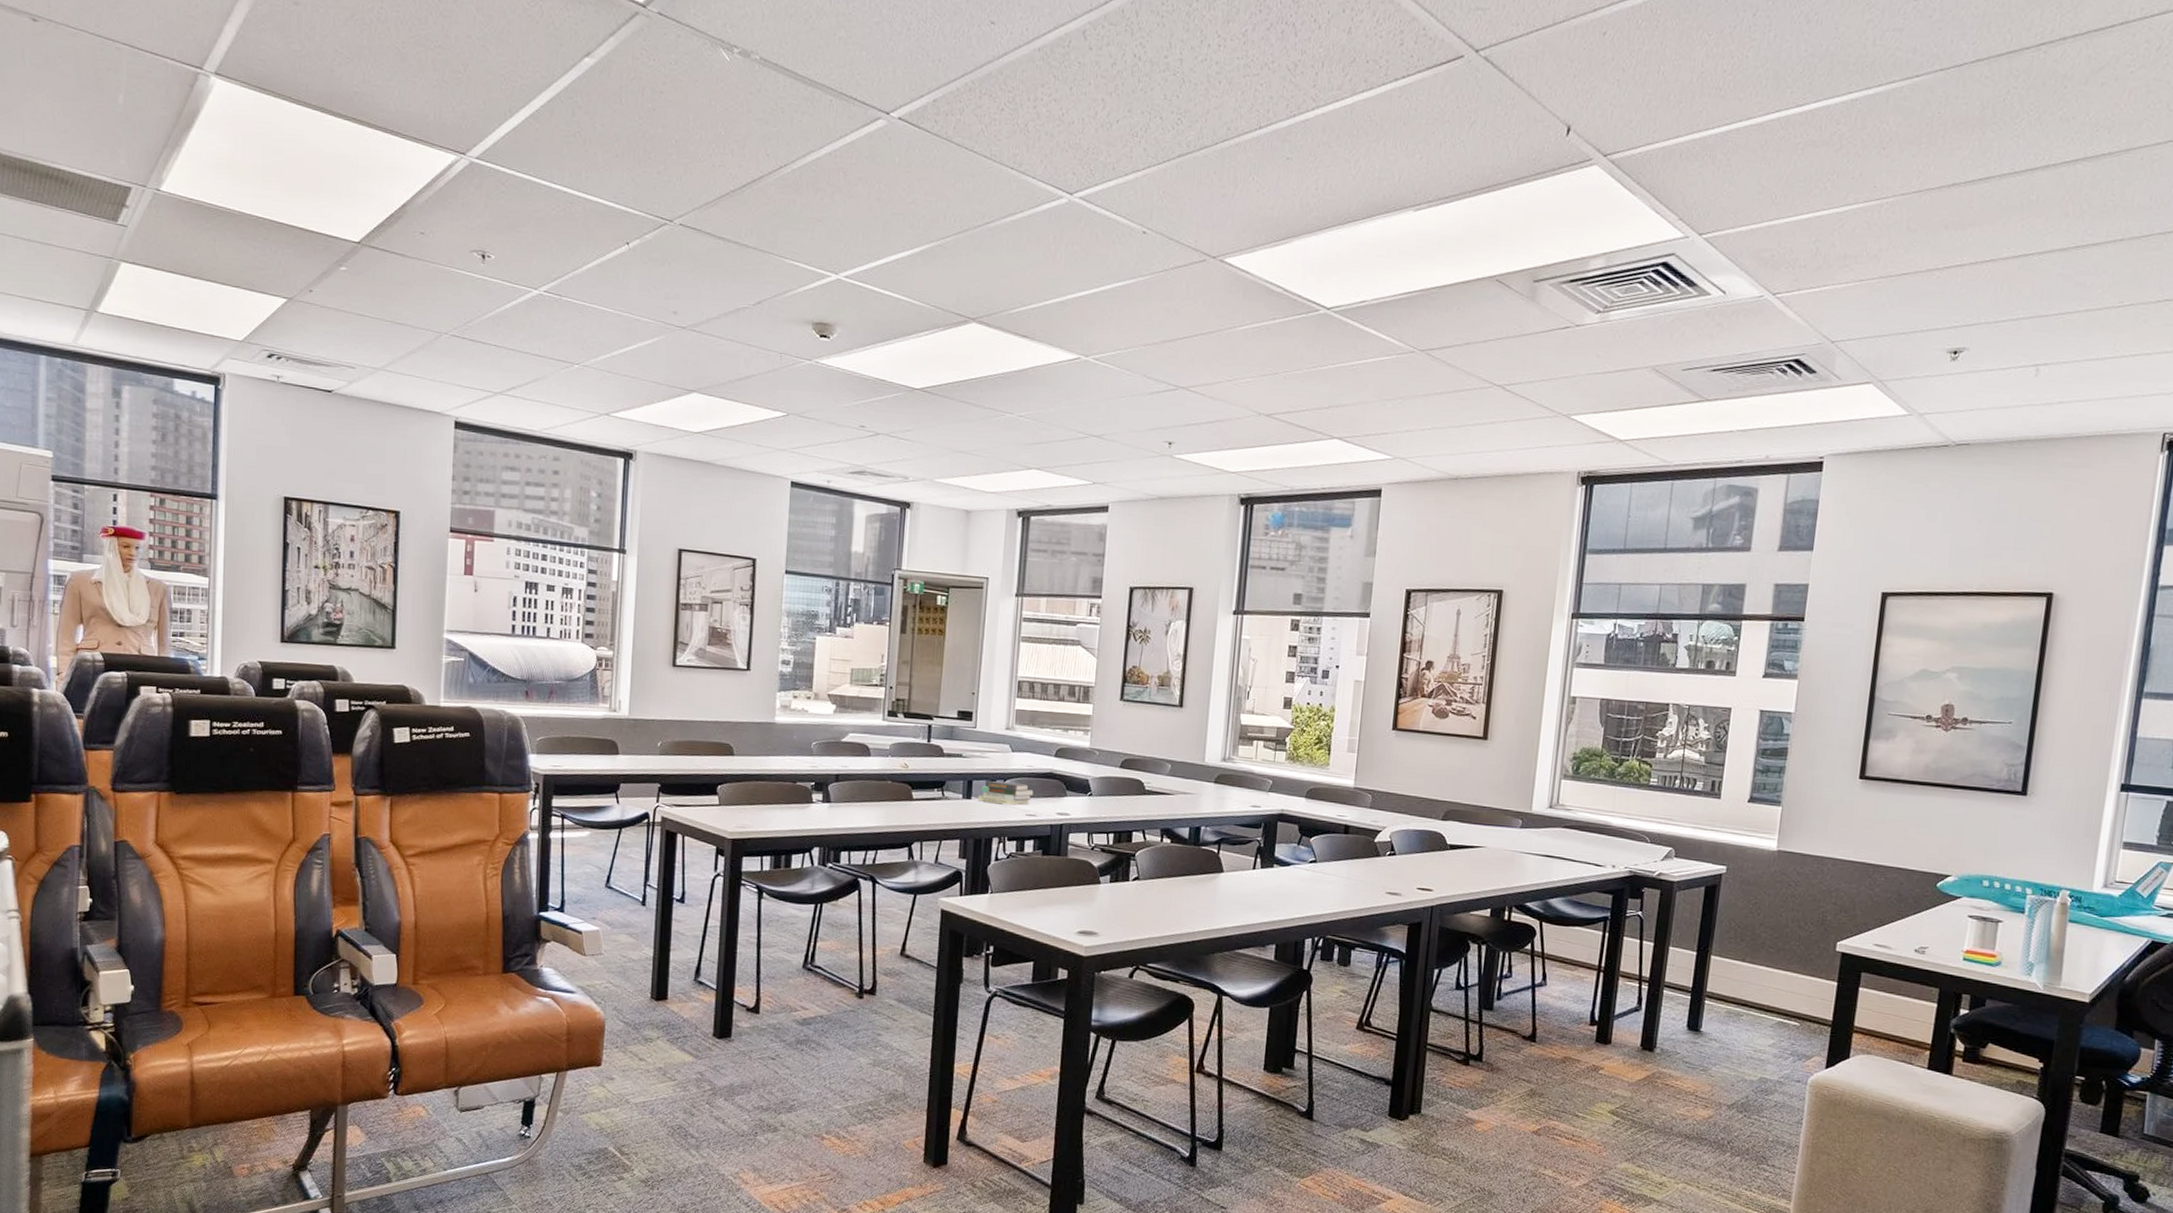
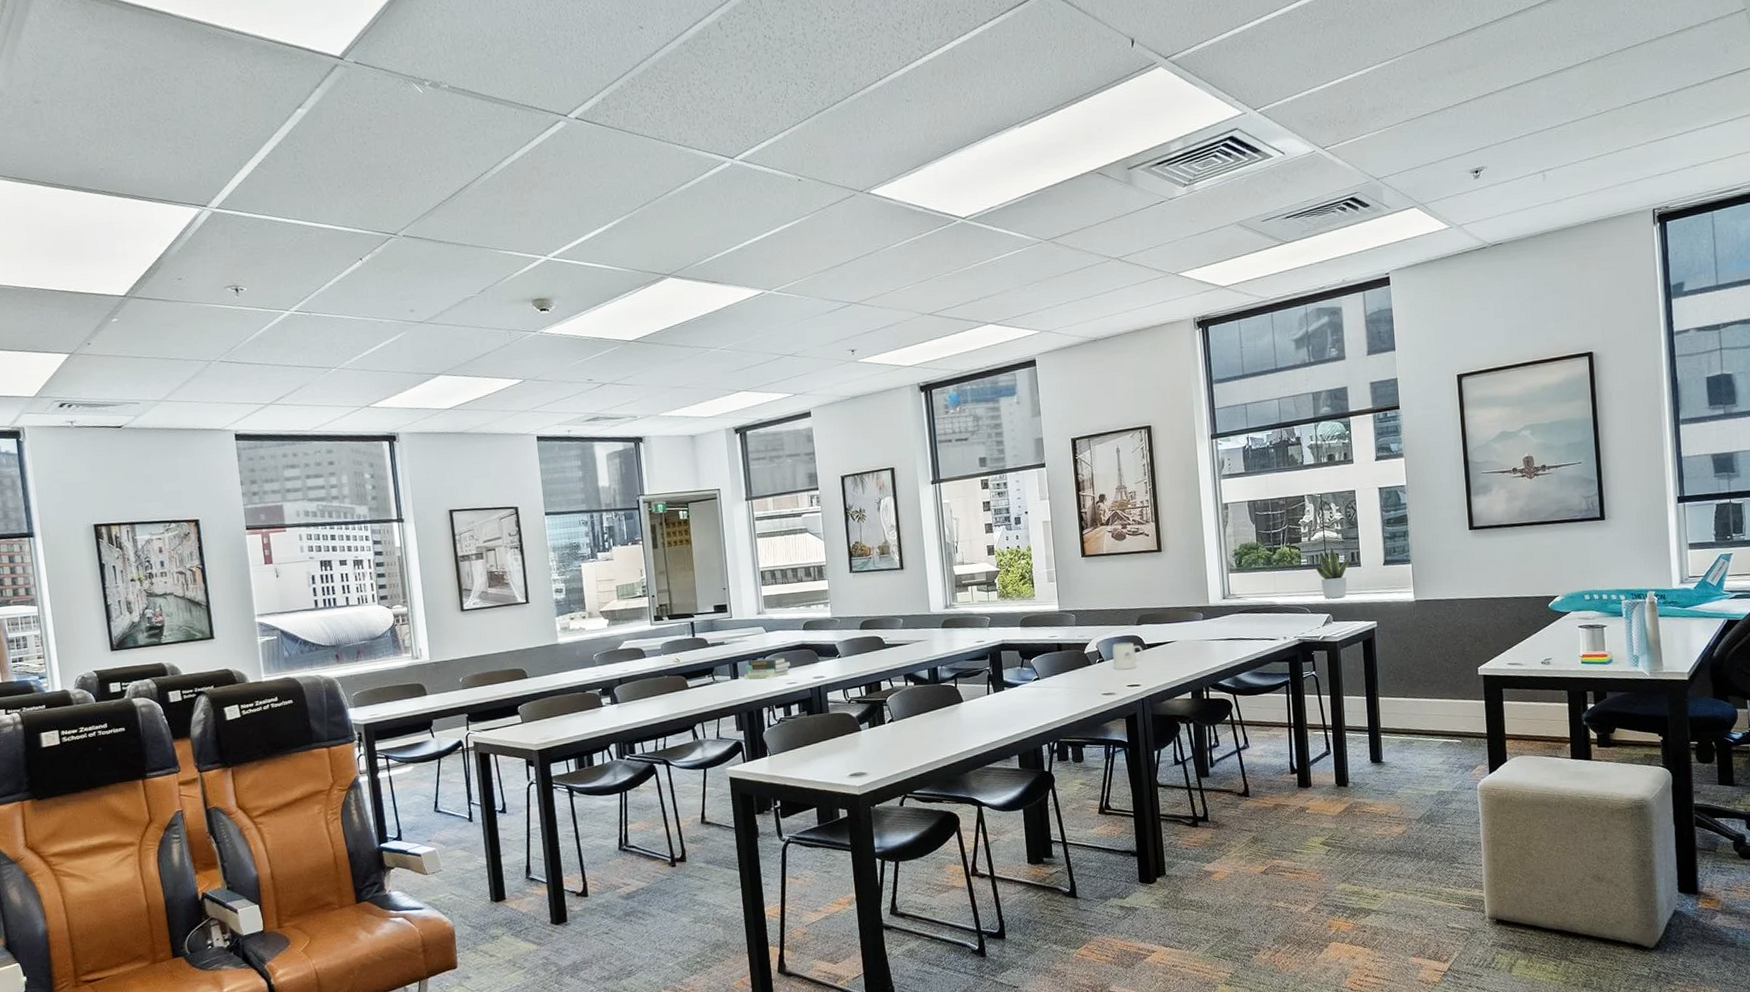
mug: none [1405,837,1444,870] -> present [1112,642,1144,670]
potted plant: none [1666,769,1710,832] -> present [1315,546,1350,600]

